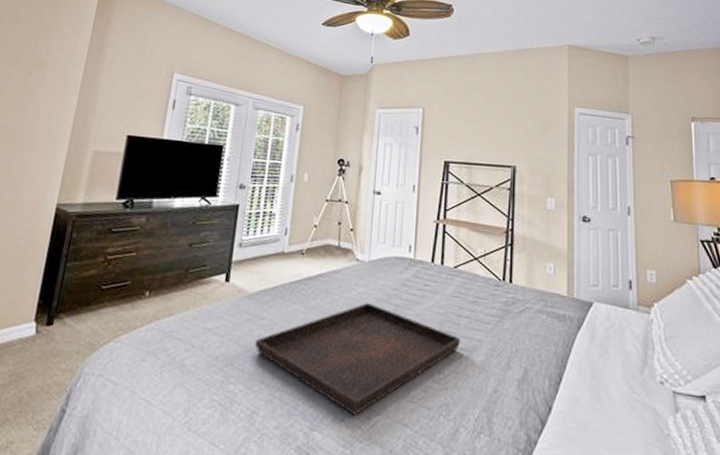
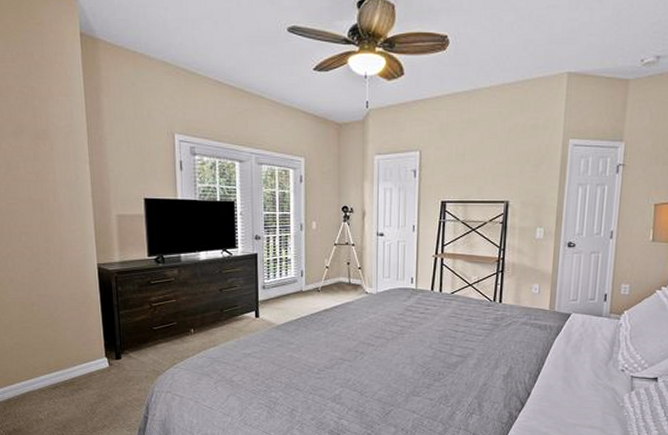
serving tray: present [254,303,461,415] -> none [287,326,457,407]

